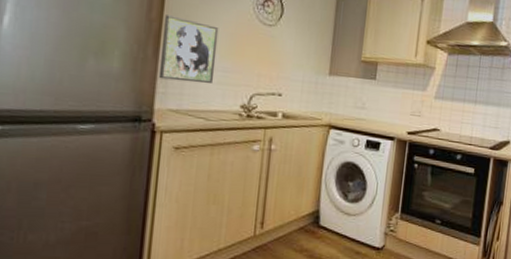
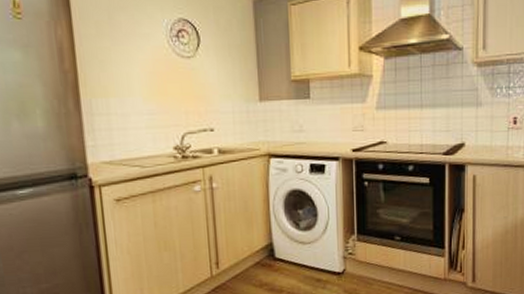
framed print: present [159,15,219,83] -> none [78,63,141,132]

